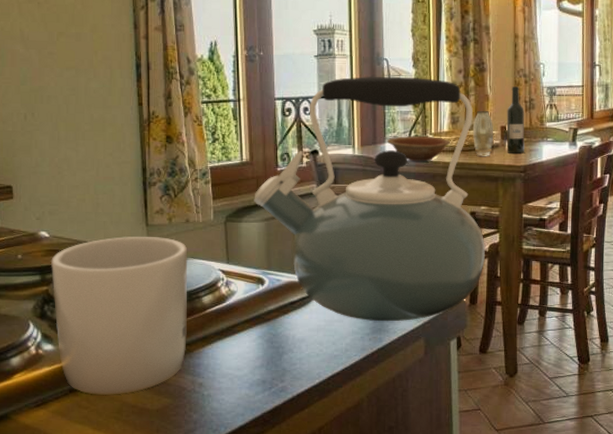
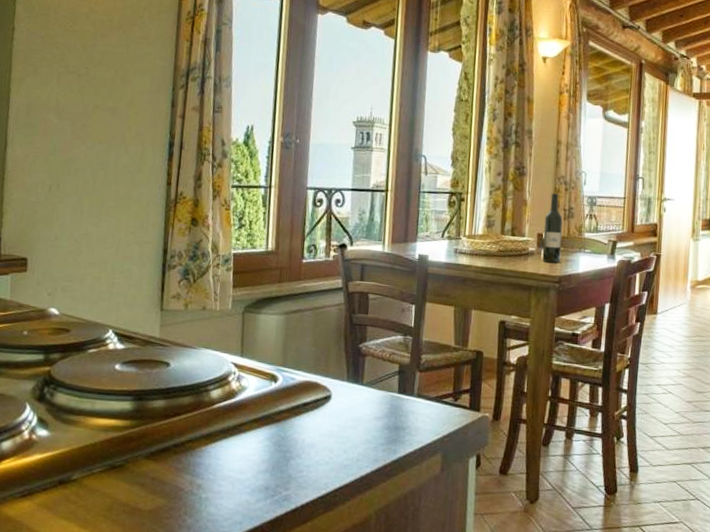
mug: present [50,236,188,395] -> none [53,320,201,491]
kettle: present [254,76,486,322] -> none [275,172,514,433]
bowl: present [387,136,450,162] -> none [419,236,484,264]
vase: present [472,110,493,156] -> none [508,215,530,264]

